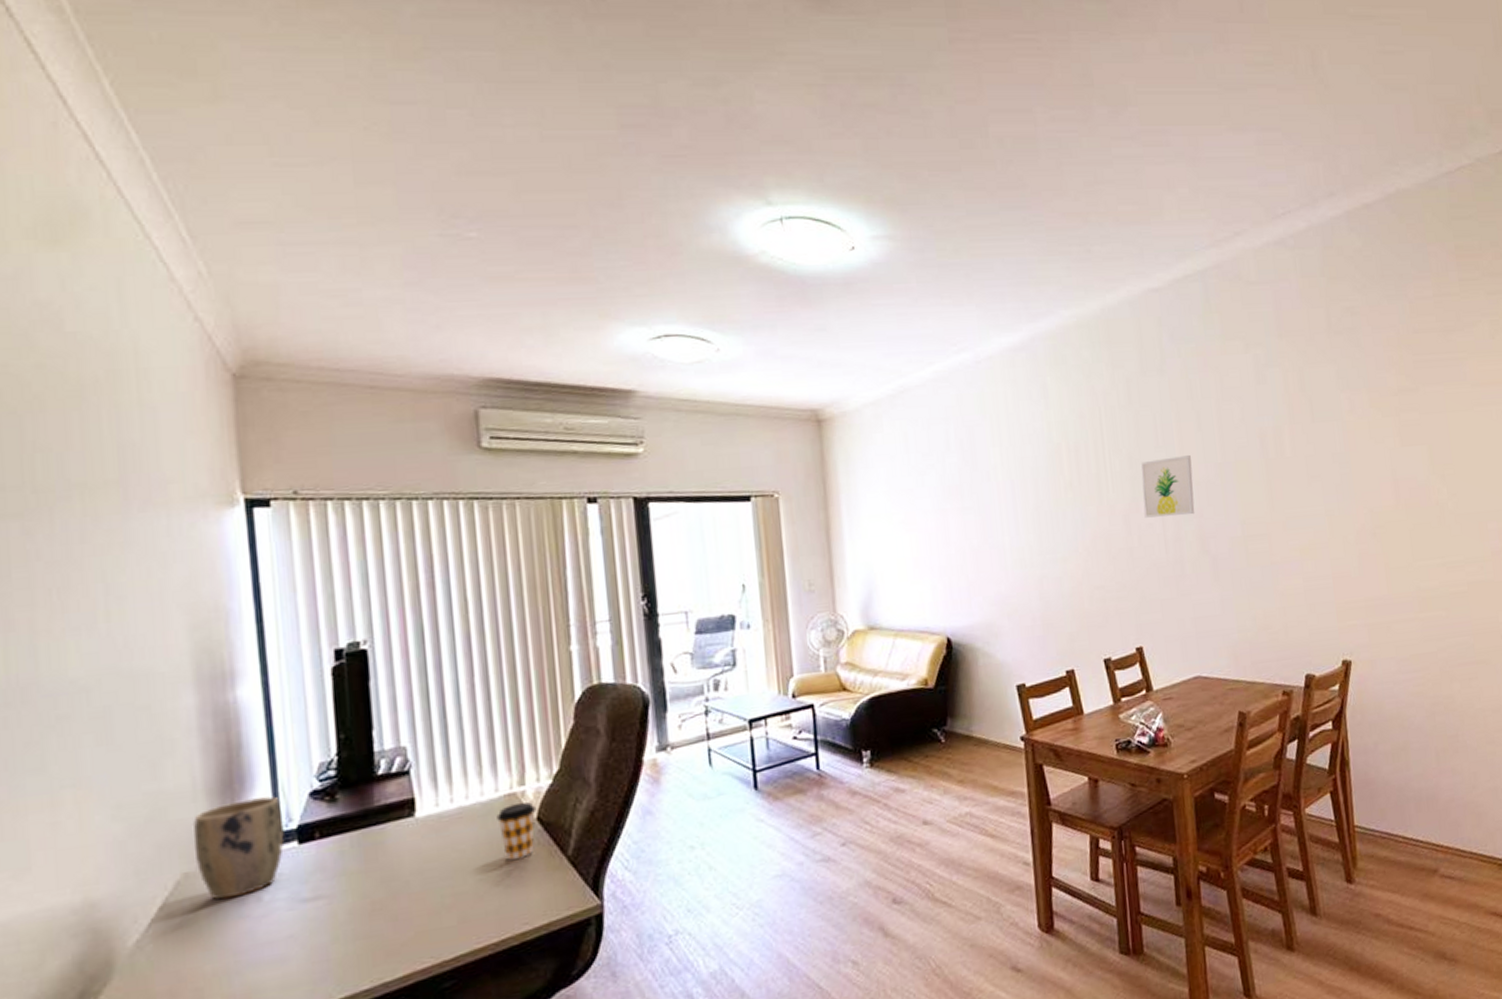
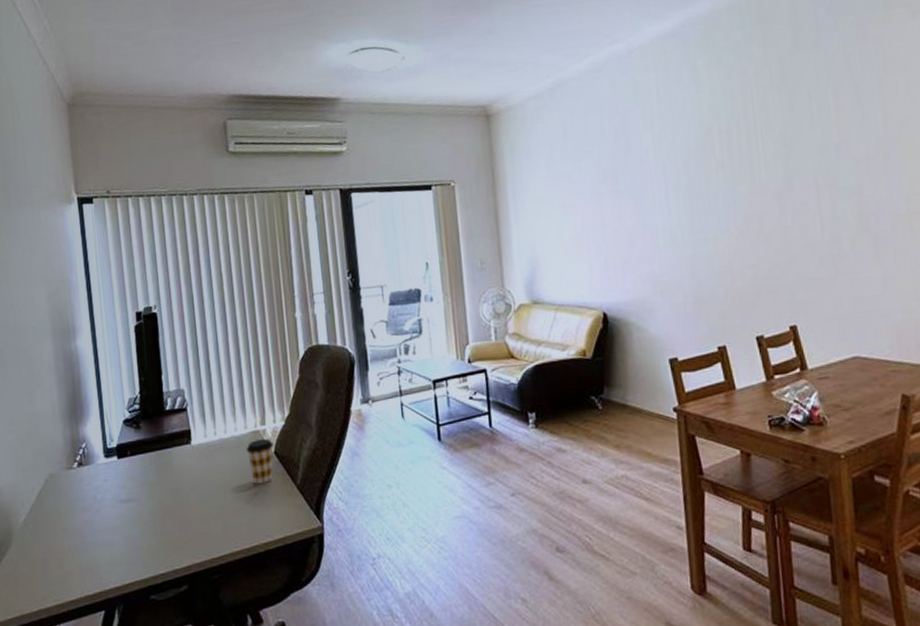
plant pot: present [192,796,285,900] -> none [53,422,109,496]
wall art: present [1141,454,1195,518] -> none [795,130,854,197]

